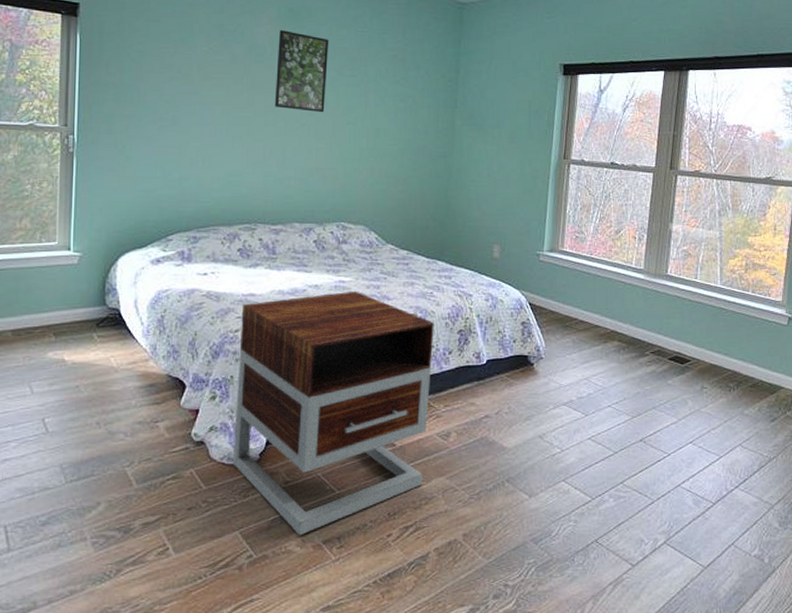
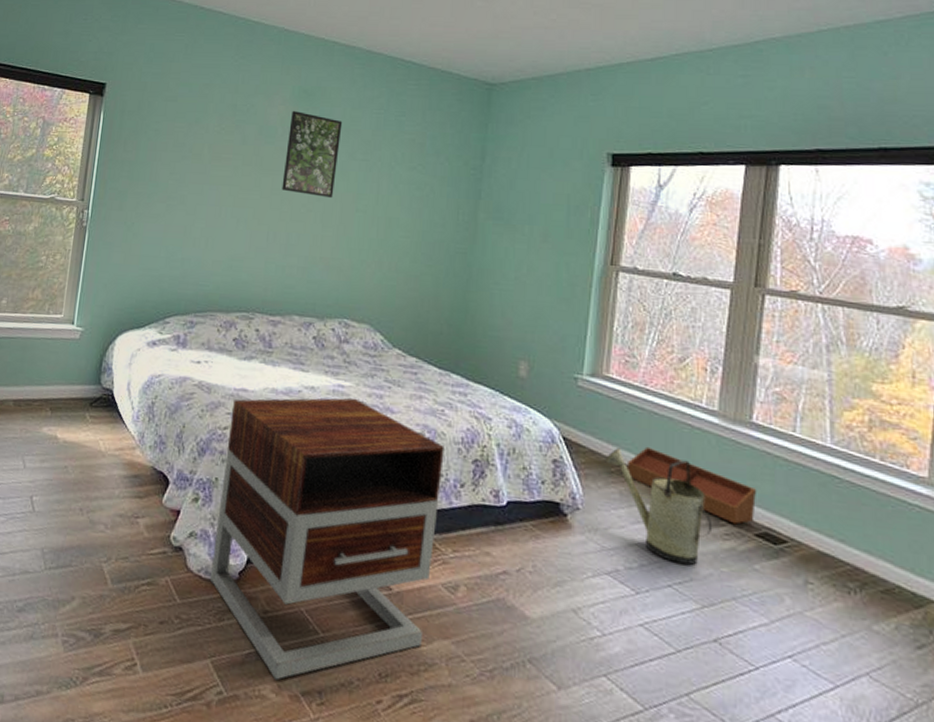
watering can: none [561,307,640,388] -> present [605,448,713,565]
storage bin: none [577,303,671,353] -> present [626,446,757,525]

